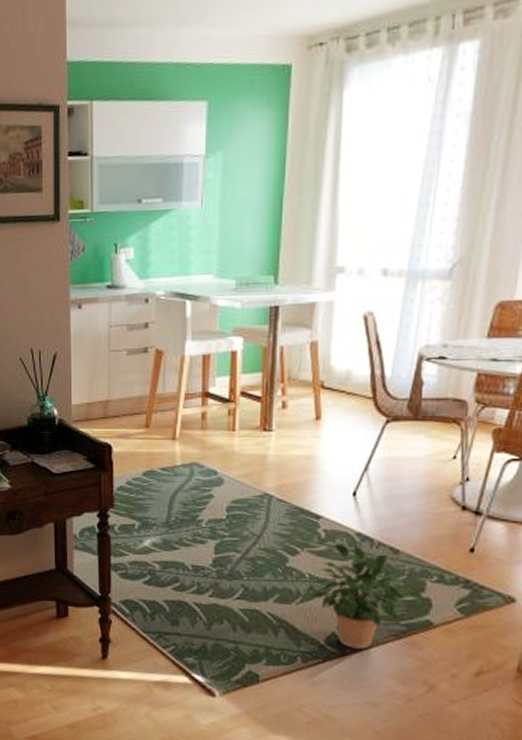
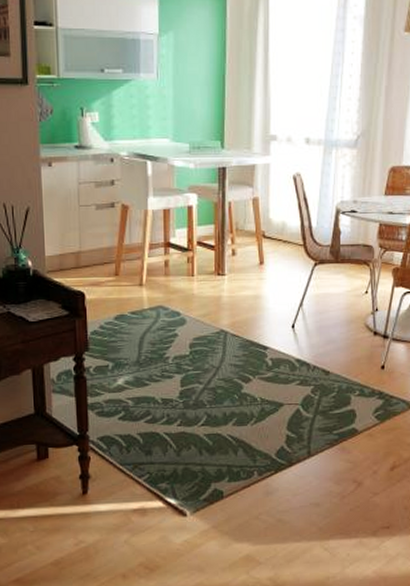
potted plant: present [307,542,426,649] -> none [259,367,351,459]

